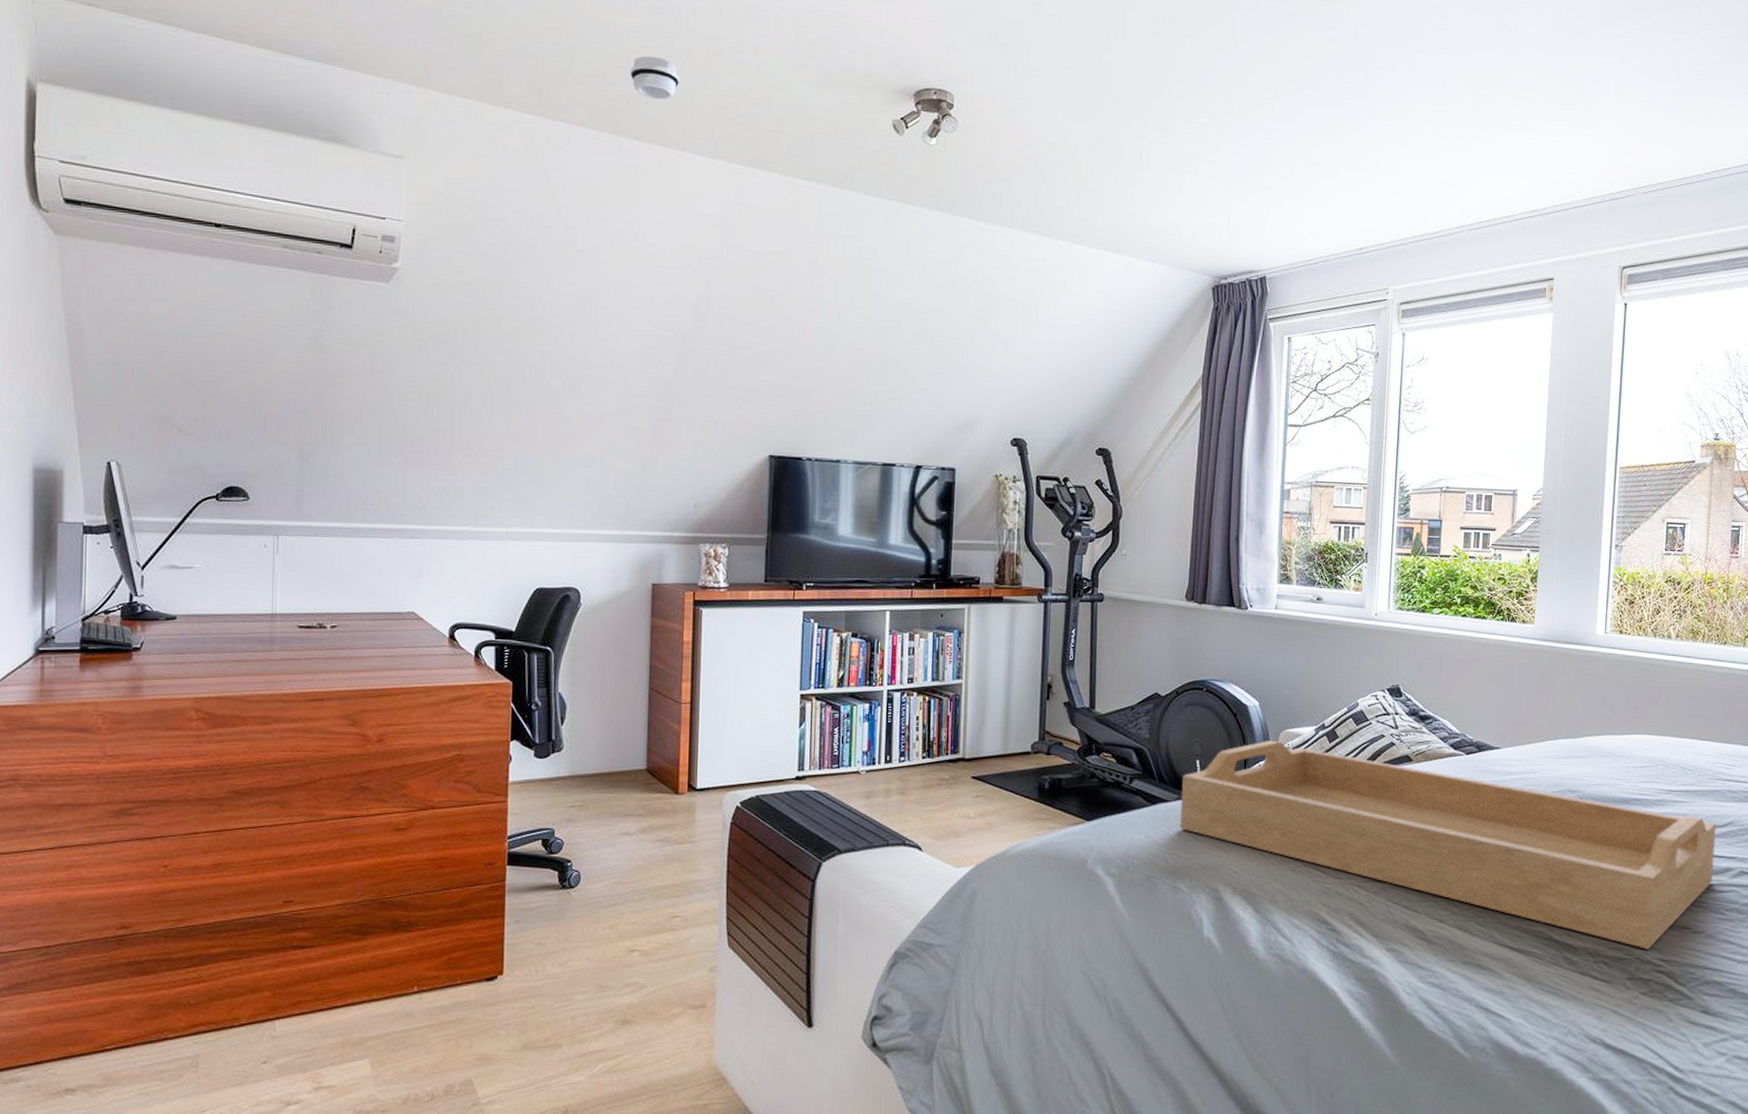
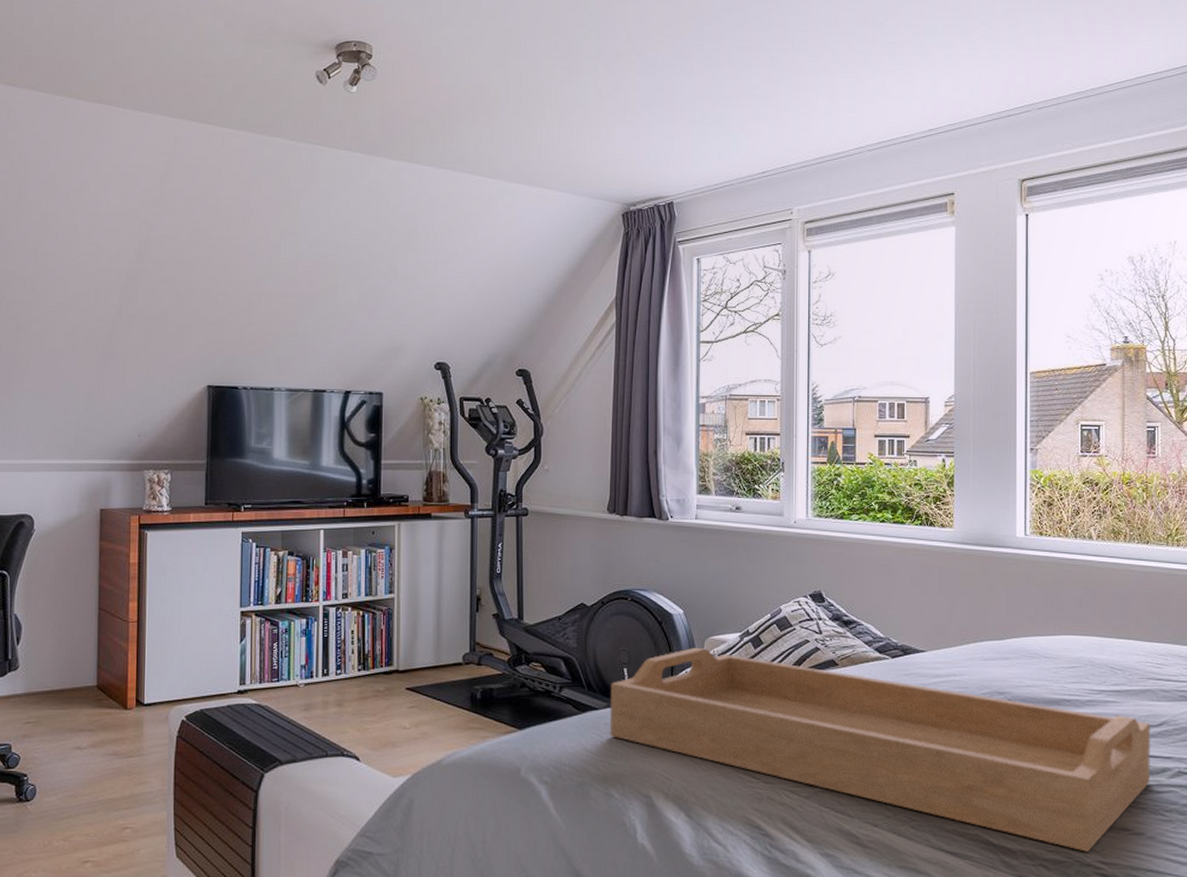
smoke detector: present [629,55,679,100] -> none [74,23,120,62]

